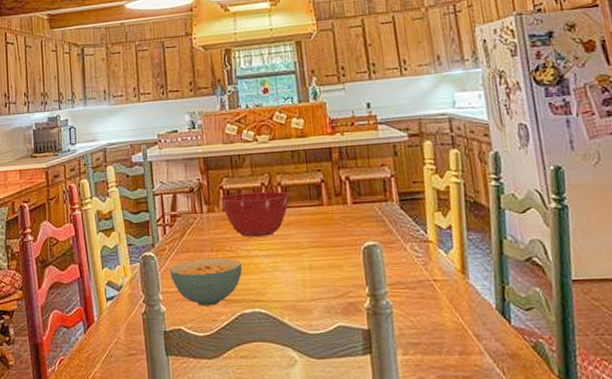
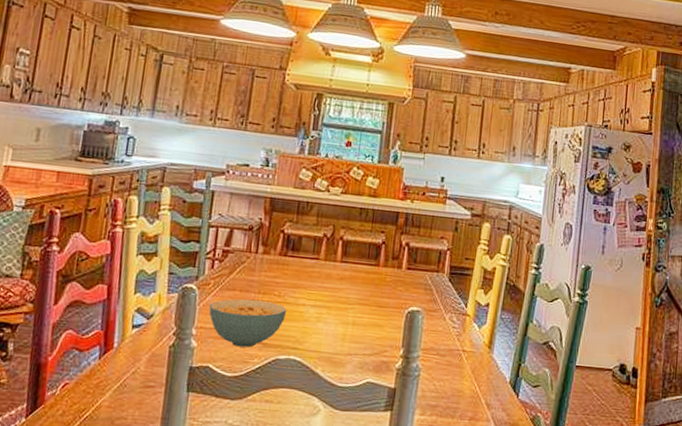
mixing bowl: present [219,191,290,238] -> none [278,239,349,287]

